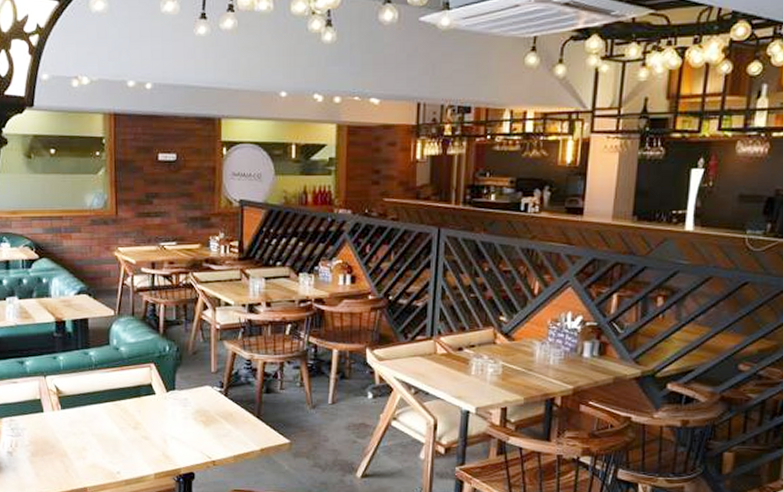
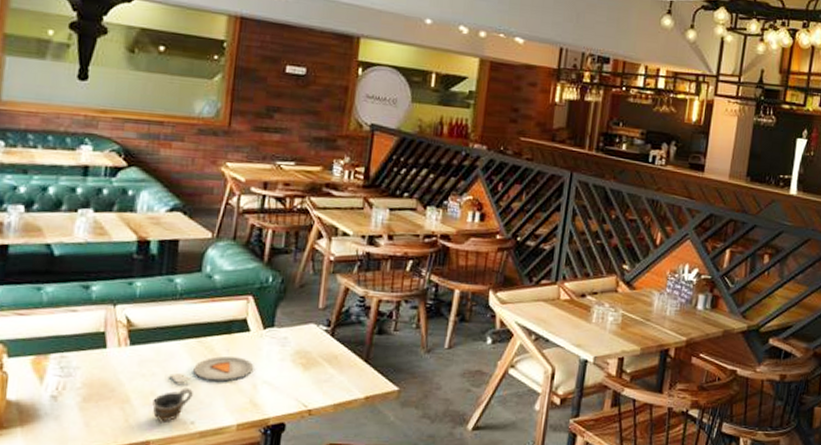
cup: none [85,443,116,472] -> present [152,387,193,422]
dinner plate: none [95,417,163,440] -> present [169,356,254,383]

